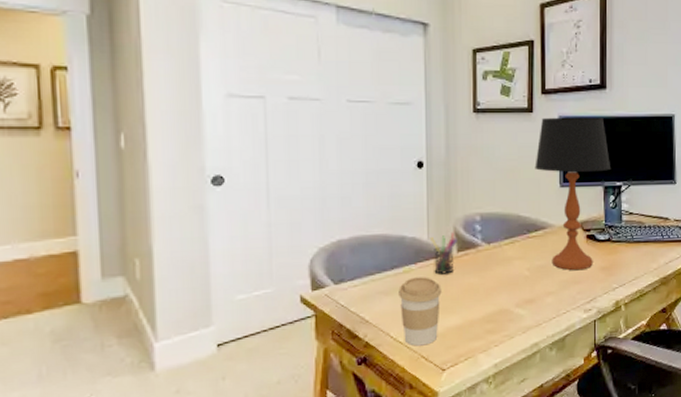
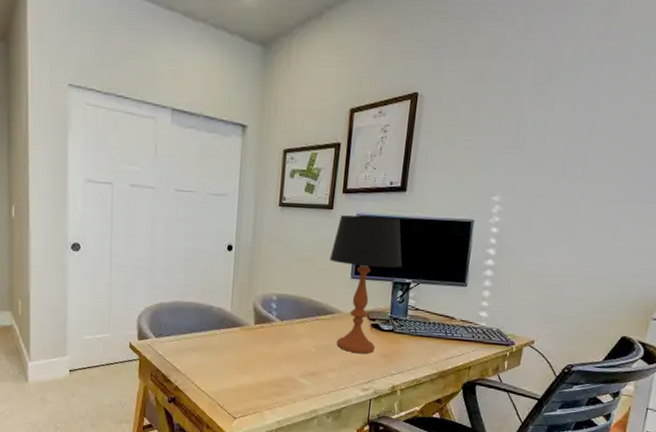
coffee cup: present [398,277,442,346] -> none [204,340,239,396]
pen holder: present [429,232,457,275] -> none [232,307,255,342]

